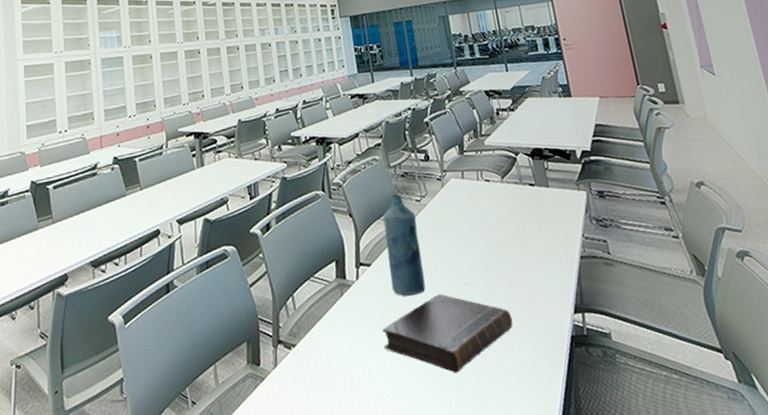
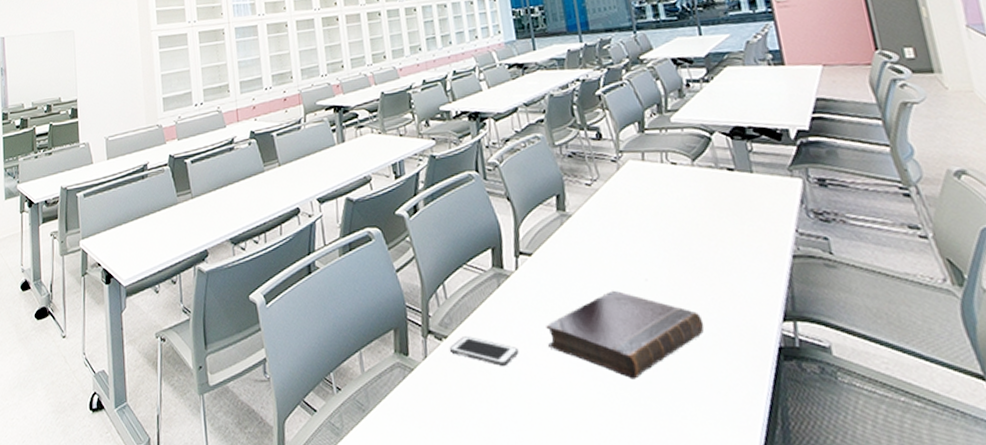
cell phone: none [297,343,359,370] -> present [449,336,519,367]
bottle: present [383,194,426,296] -> none [546,176,597,291]

